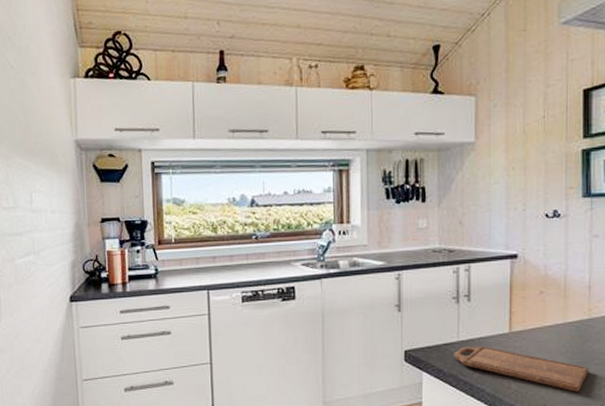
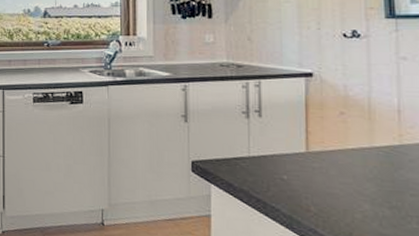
cutting board: present [454,346,589,392] -> none [244,163,403,224]

